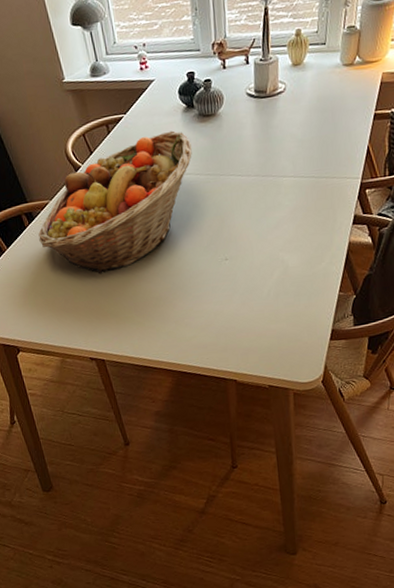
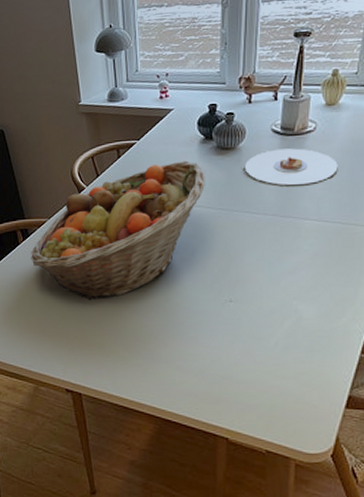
plate: none [226,110,308,147] -> present [245,148,338,185]

